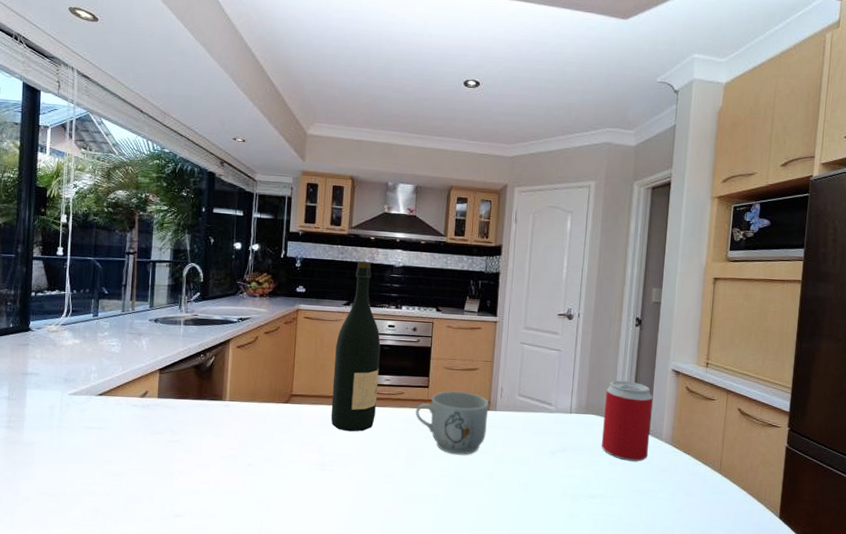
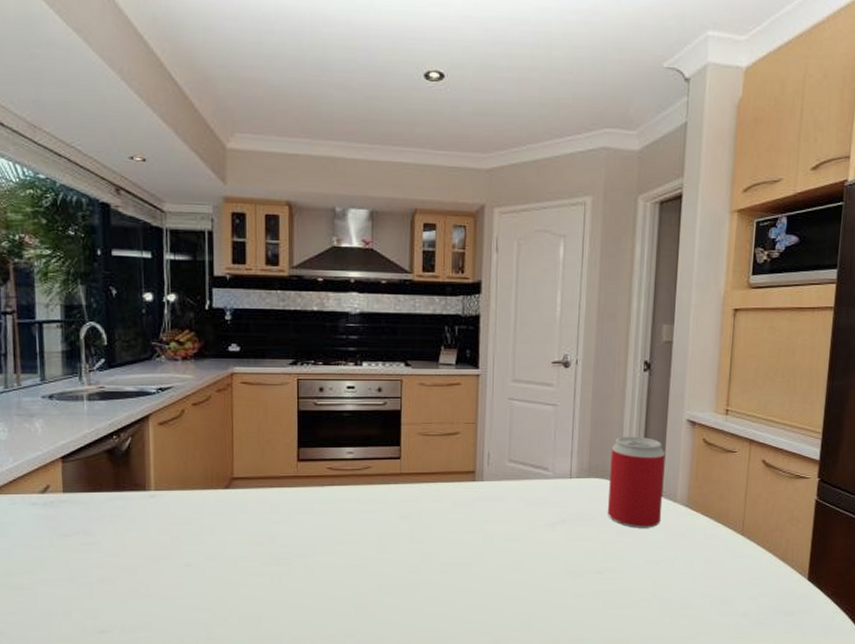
wine bottle: present [330,260,381,432] -> none [283,308,339,517]
mug: present [415,391,489,455] -> none [386,461,474,535]

